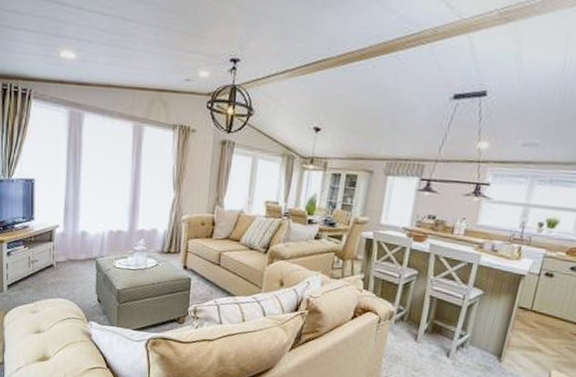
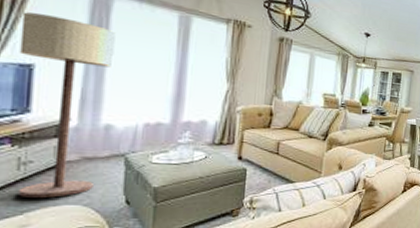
floor lamp: none [25,134,86,292] -> present [18,12,116,198]

